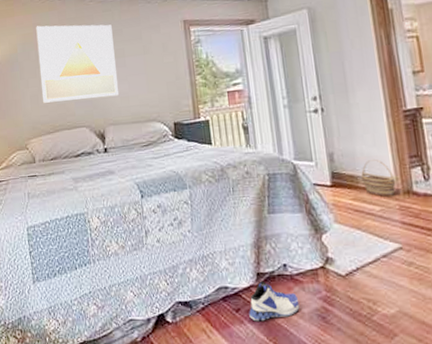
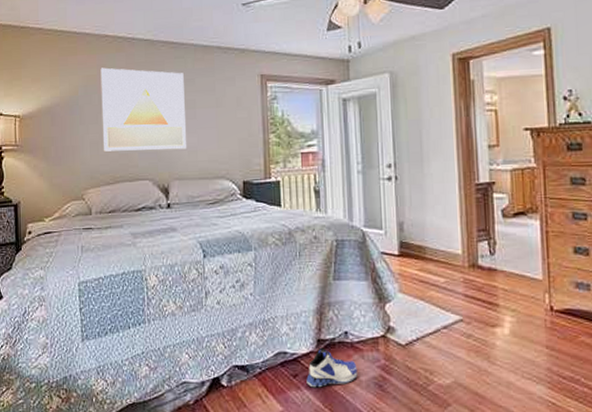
basket: present [361,159,396,198] -> none [429,231,462,270]

